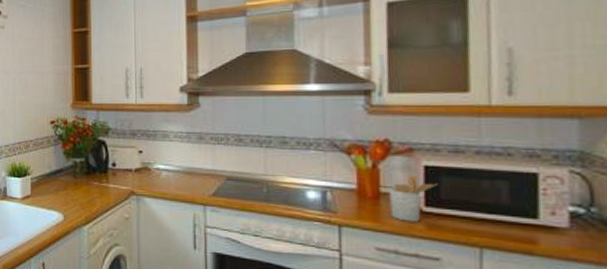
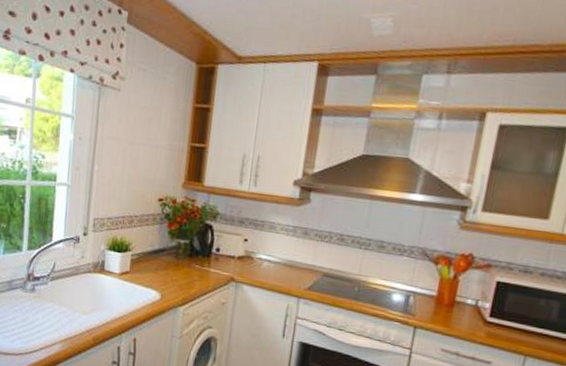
utensil holder: present [389,176,438,222] -> none [460,289,505,330]

